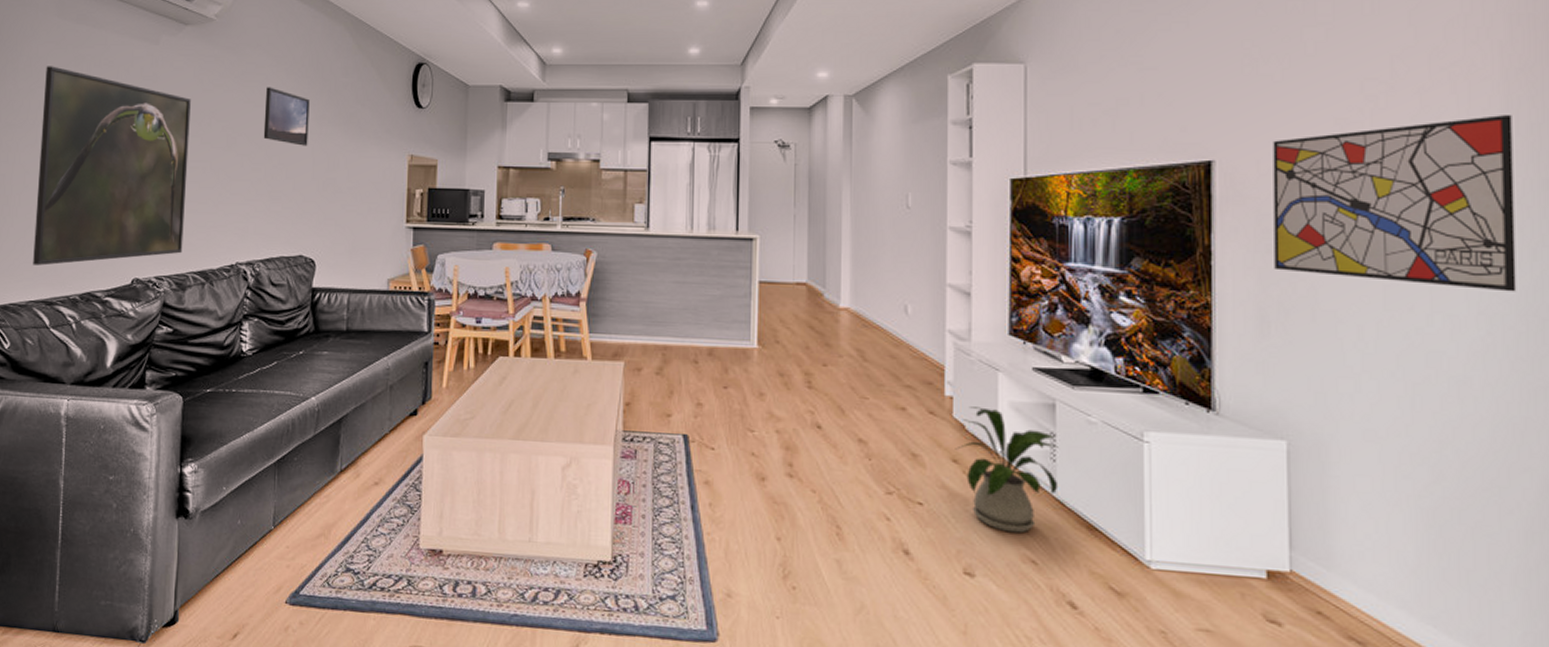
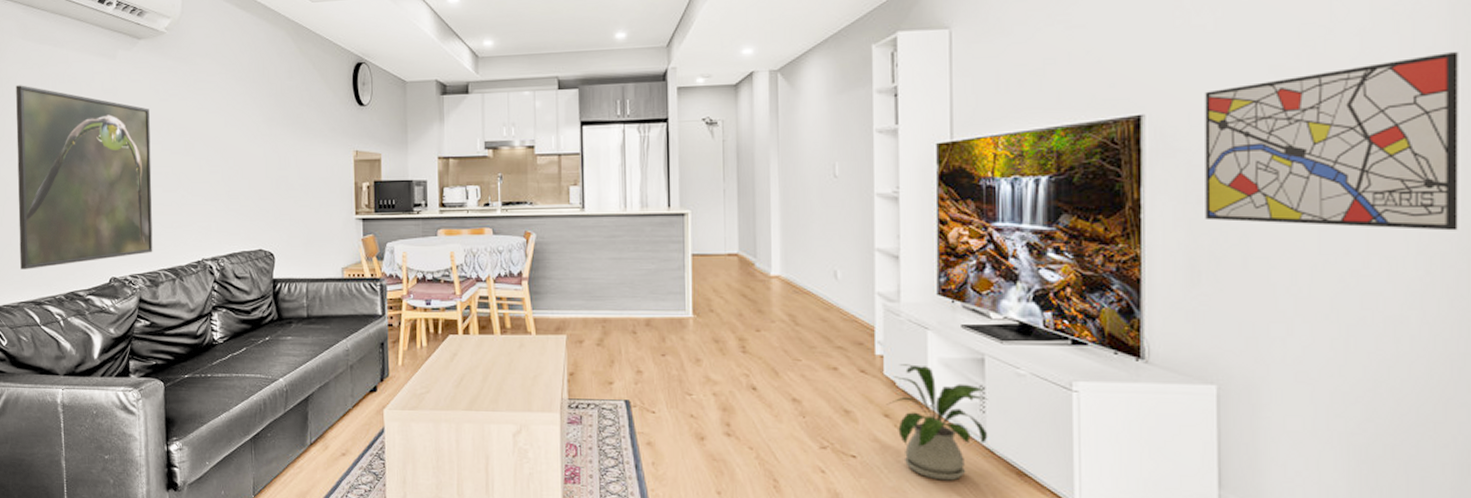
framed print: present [263,87,310,146] -> none [217,93,260,148]

